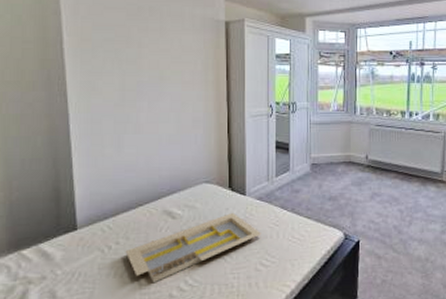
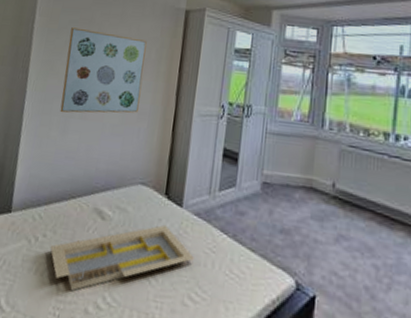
wall art: none [107,45,192,131] -> present [60,27,147,114]

